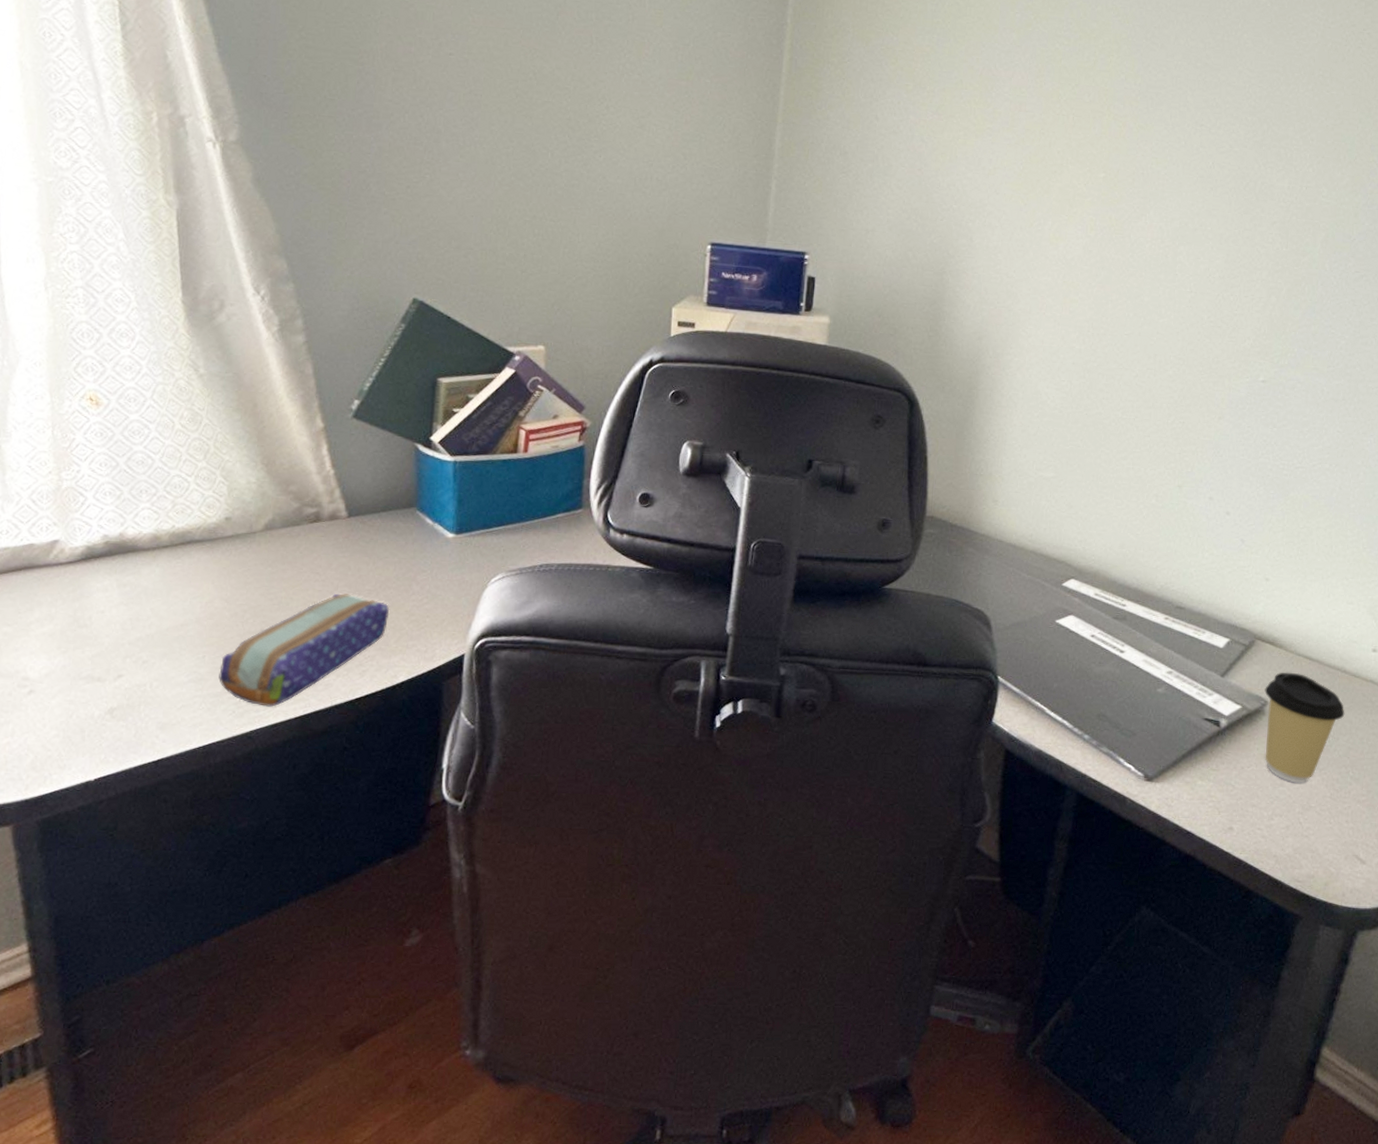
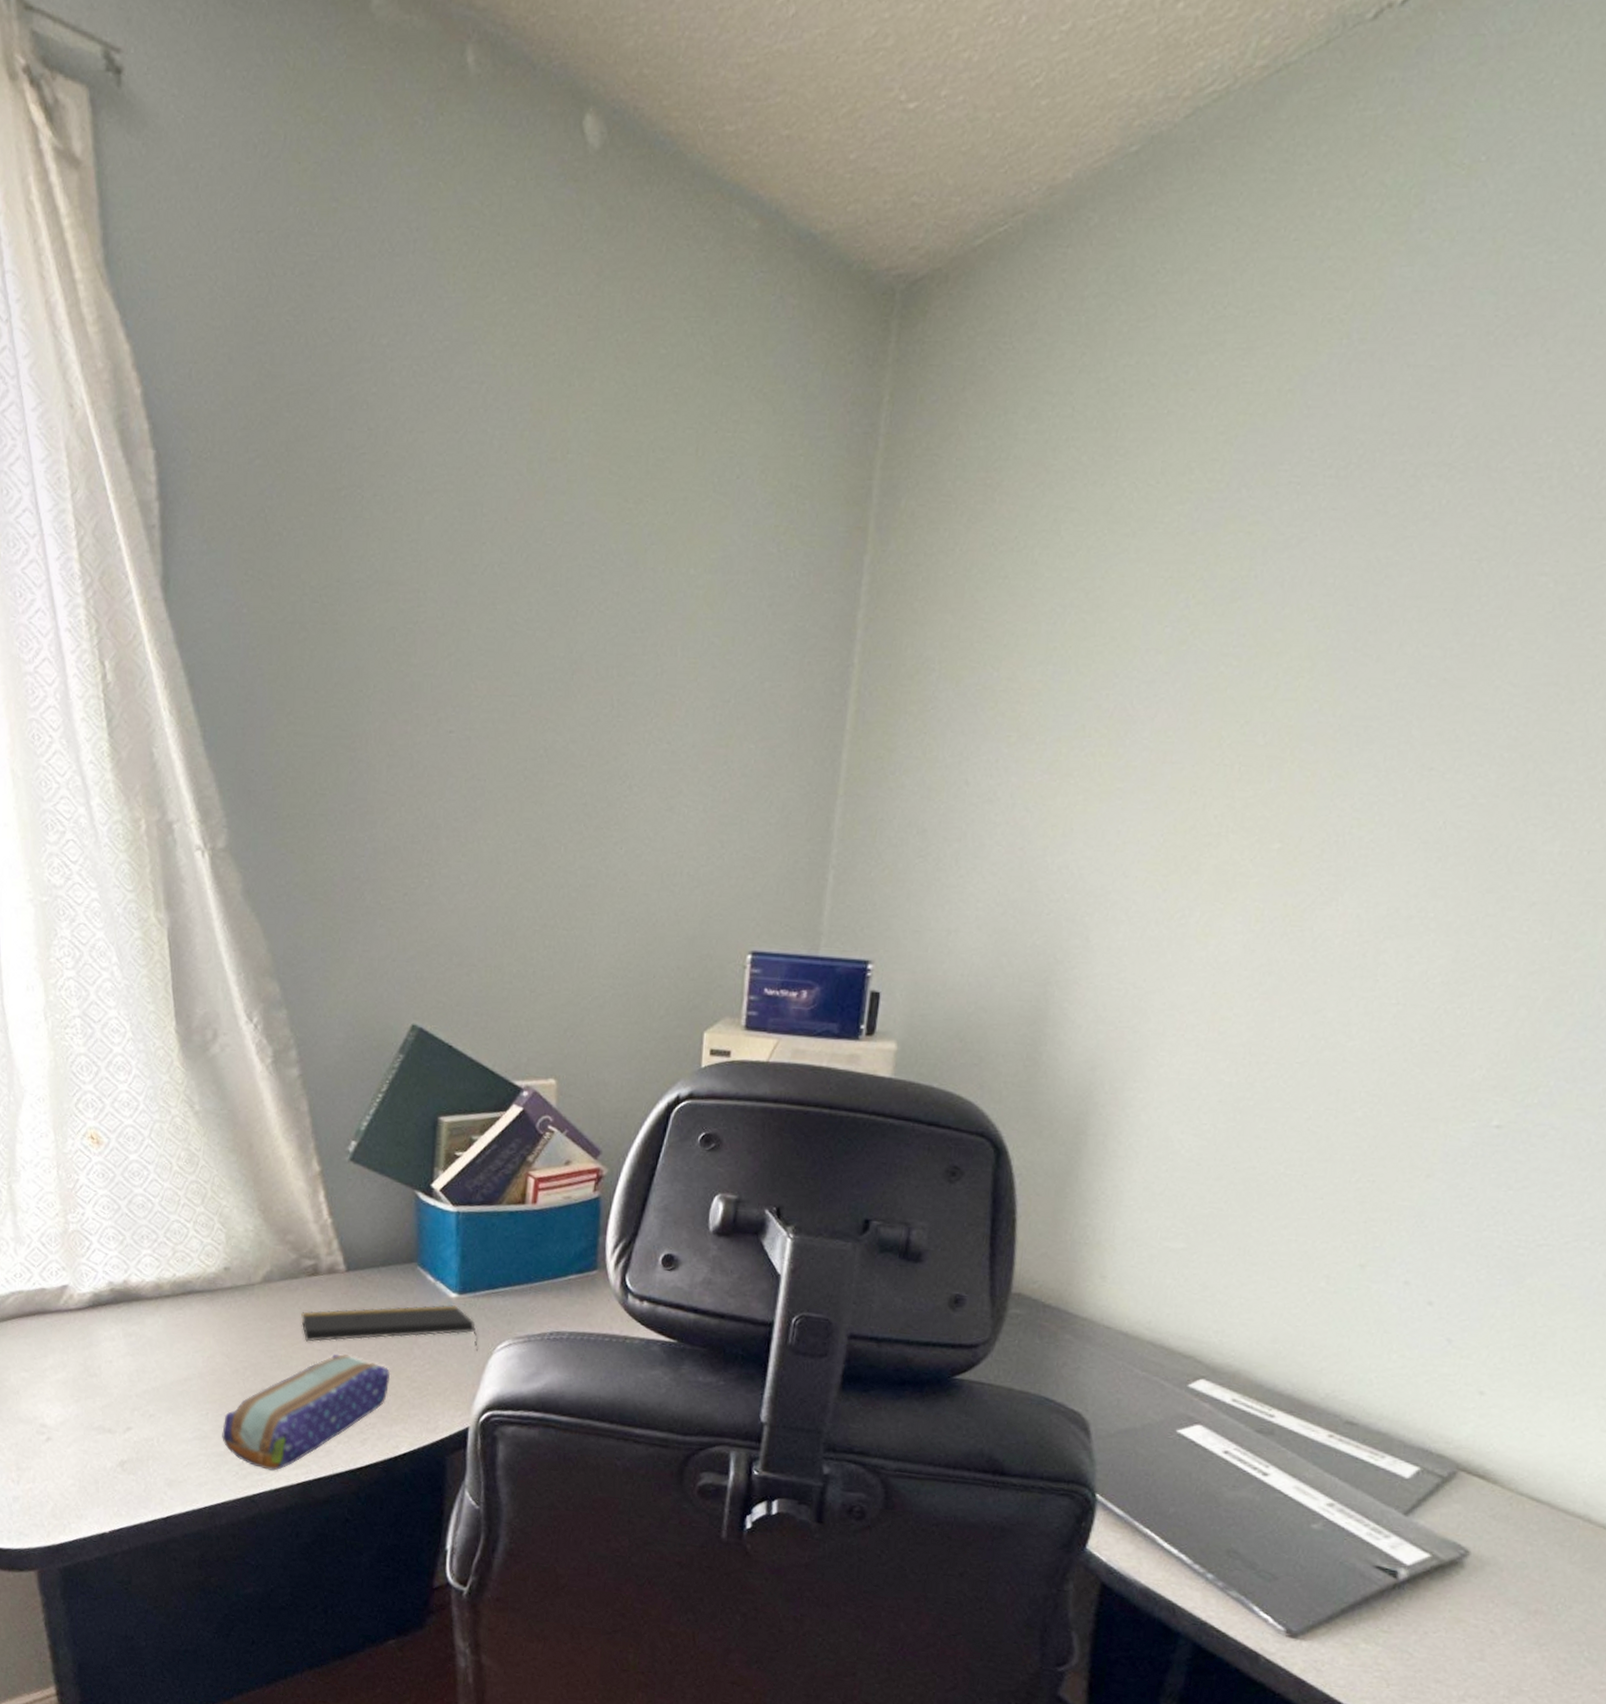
notepad: none [302,543,473,585] -> present [301,1304,478,1352]
coffee cup: present [1264,672,1345,783] -> none [1459,1515,1585,1660]

